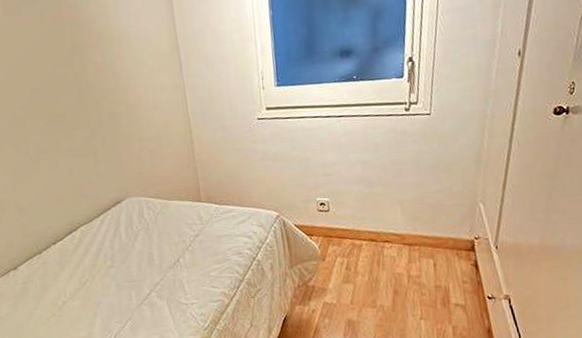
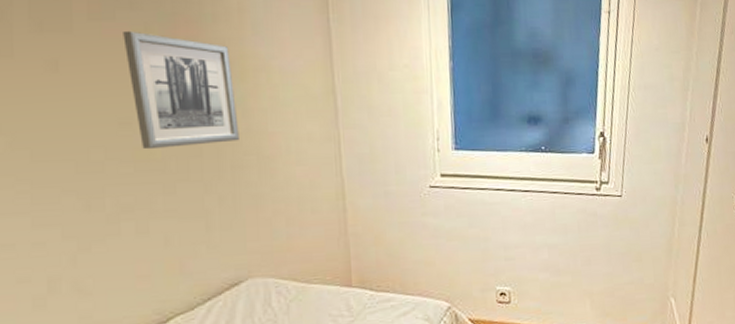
wall art: none [27,19,112,108] -> present [123,30,239,150]

